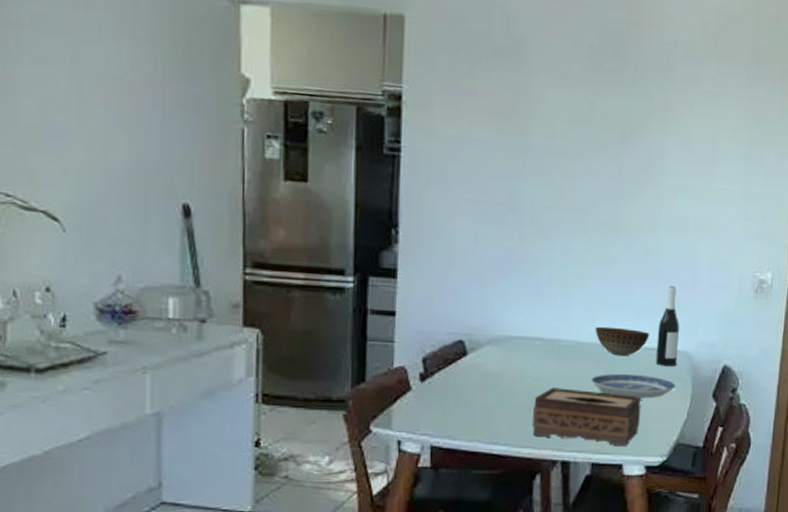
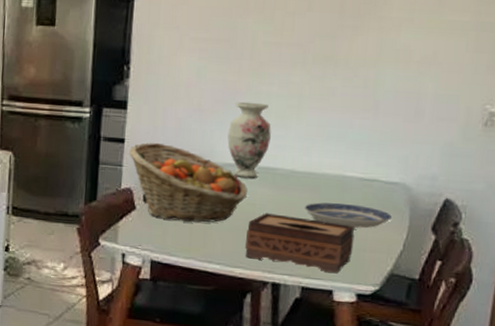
fruit basket: none [401,314,533,401] -> present [129,142,248,223]
vase: none [509,269,555,351] -> present [227,101,271,178]
bowl: present [595,326,650,356] -> none [310,156,367,186]
wine bottle: present [655,286,679,366] -> none [371,118,399,198]

